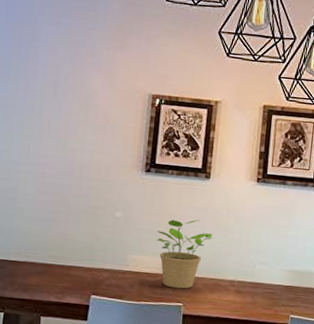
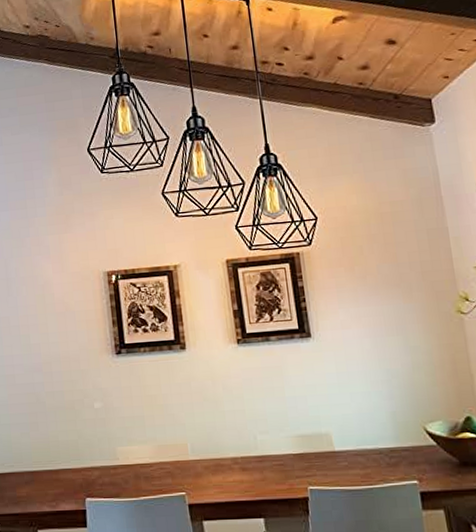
potted plant: present [157,219,213,289] -> none [142,396,202,477]

